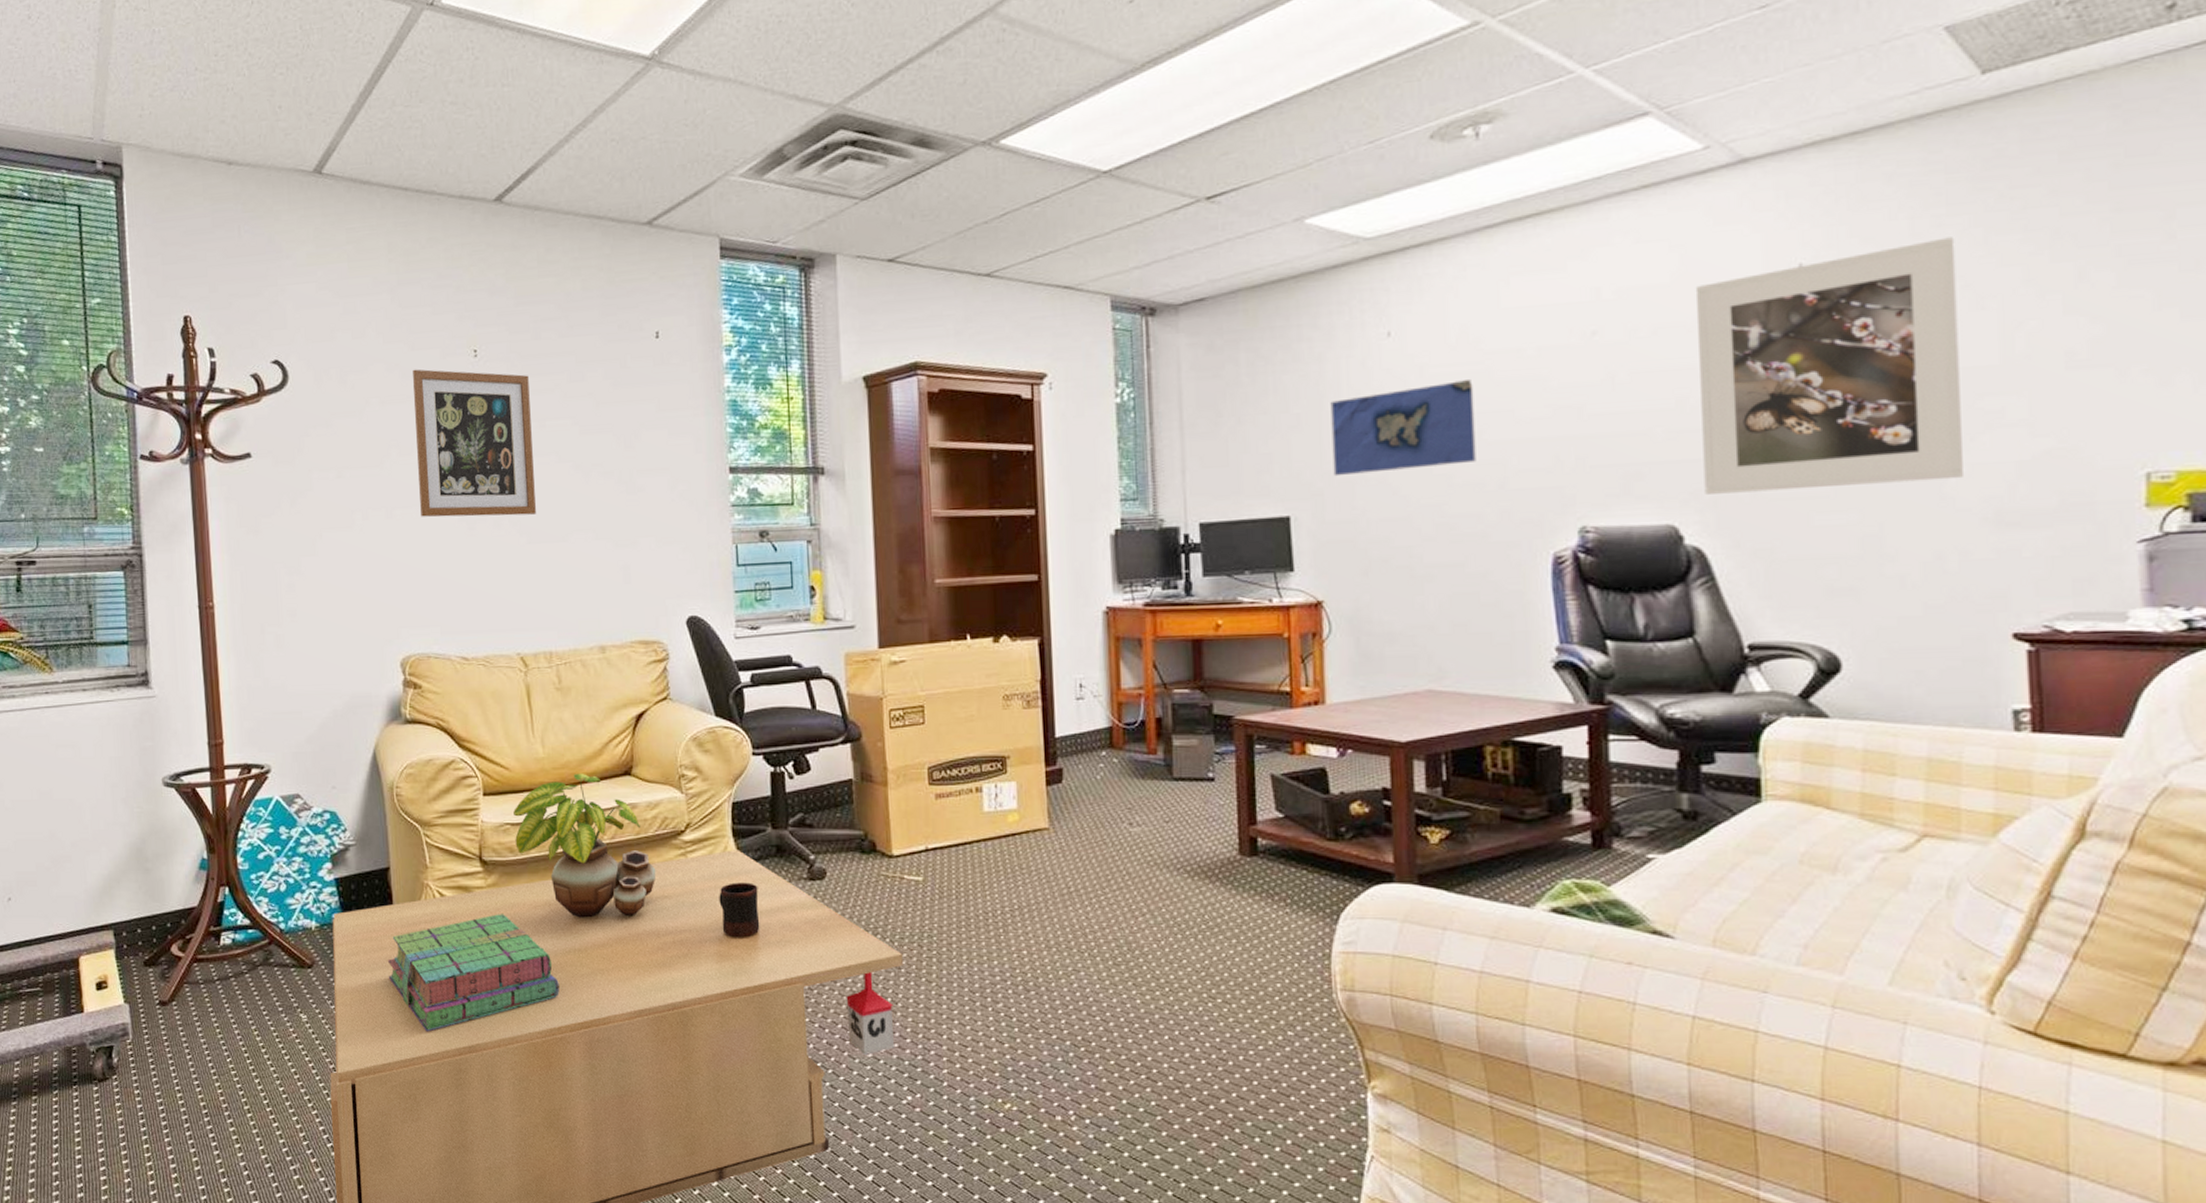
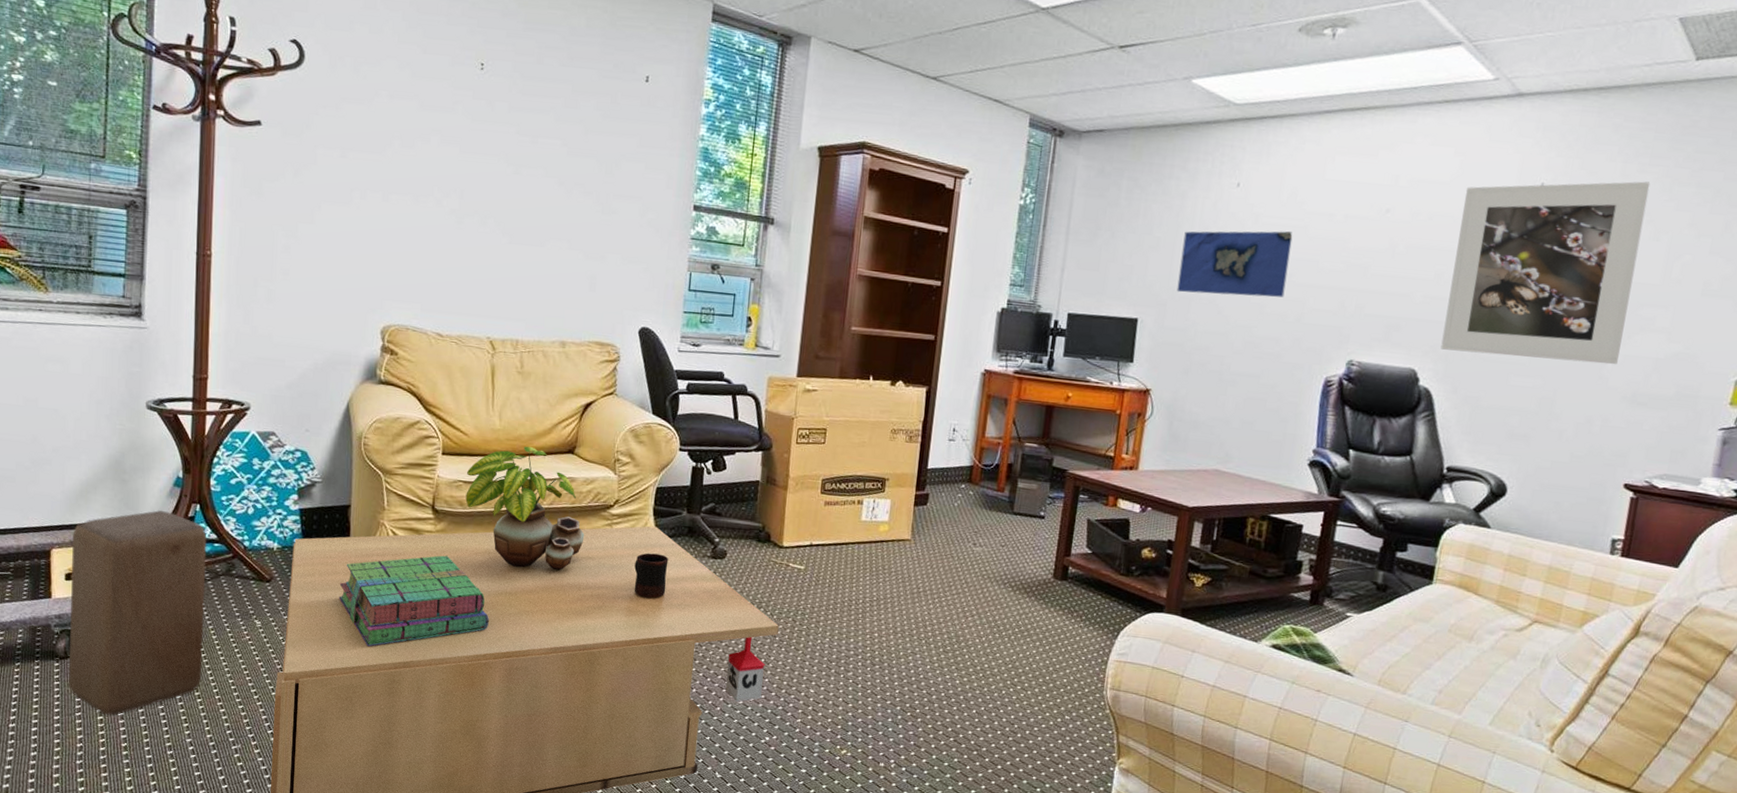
stool: none [100,899,250,1142] -> present [69,510,207,715]
wall art: present [413,369,536,517] -> none [415,71,528,219]

